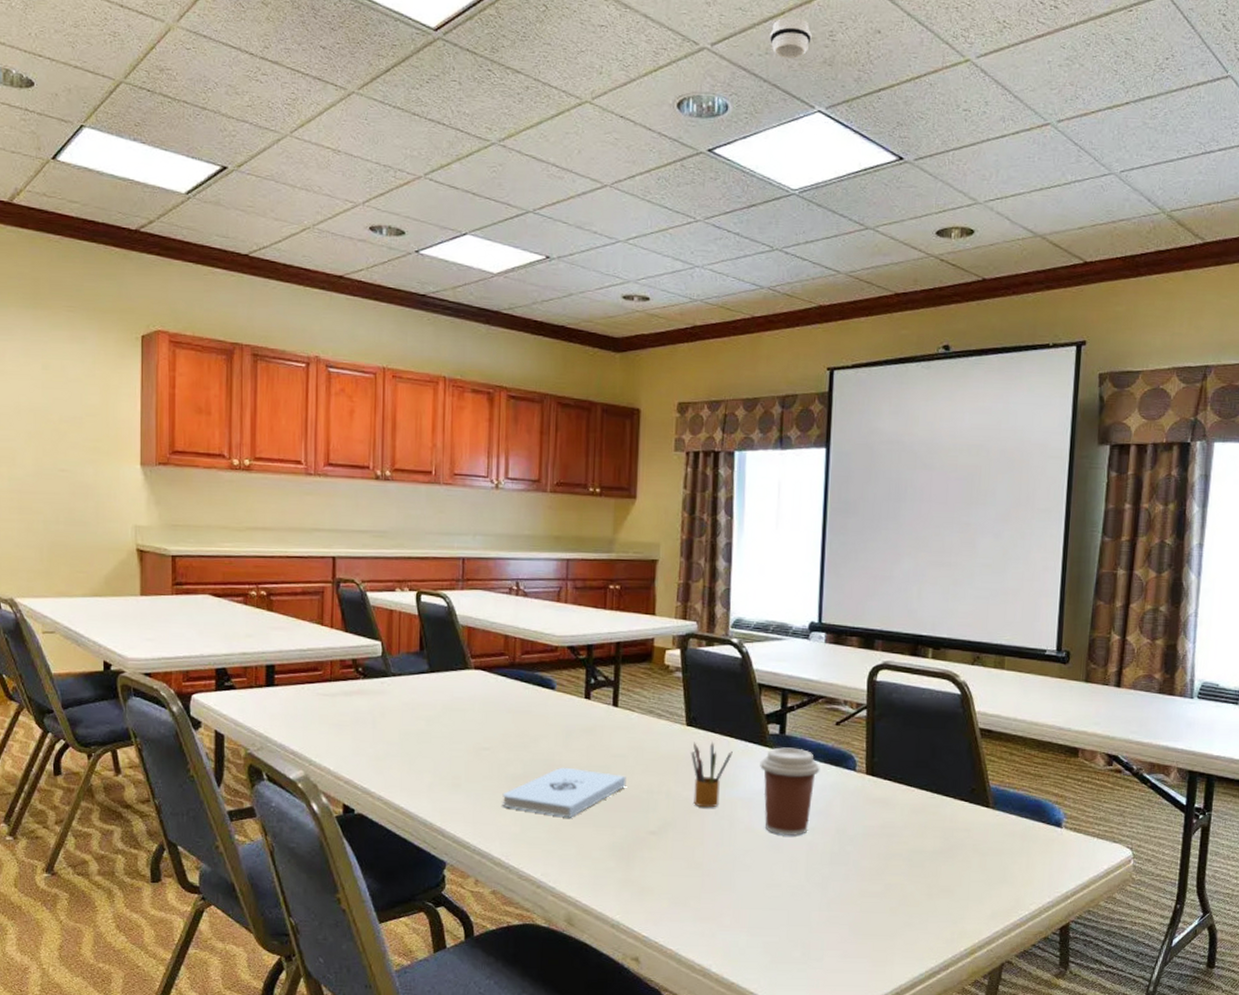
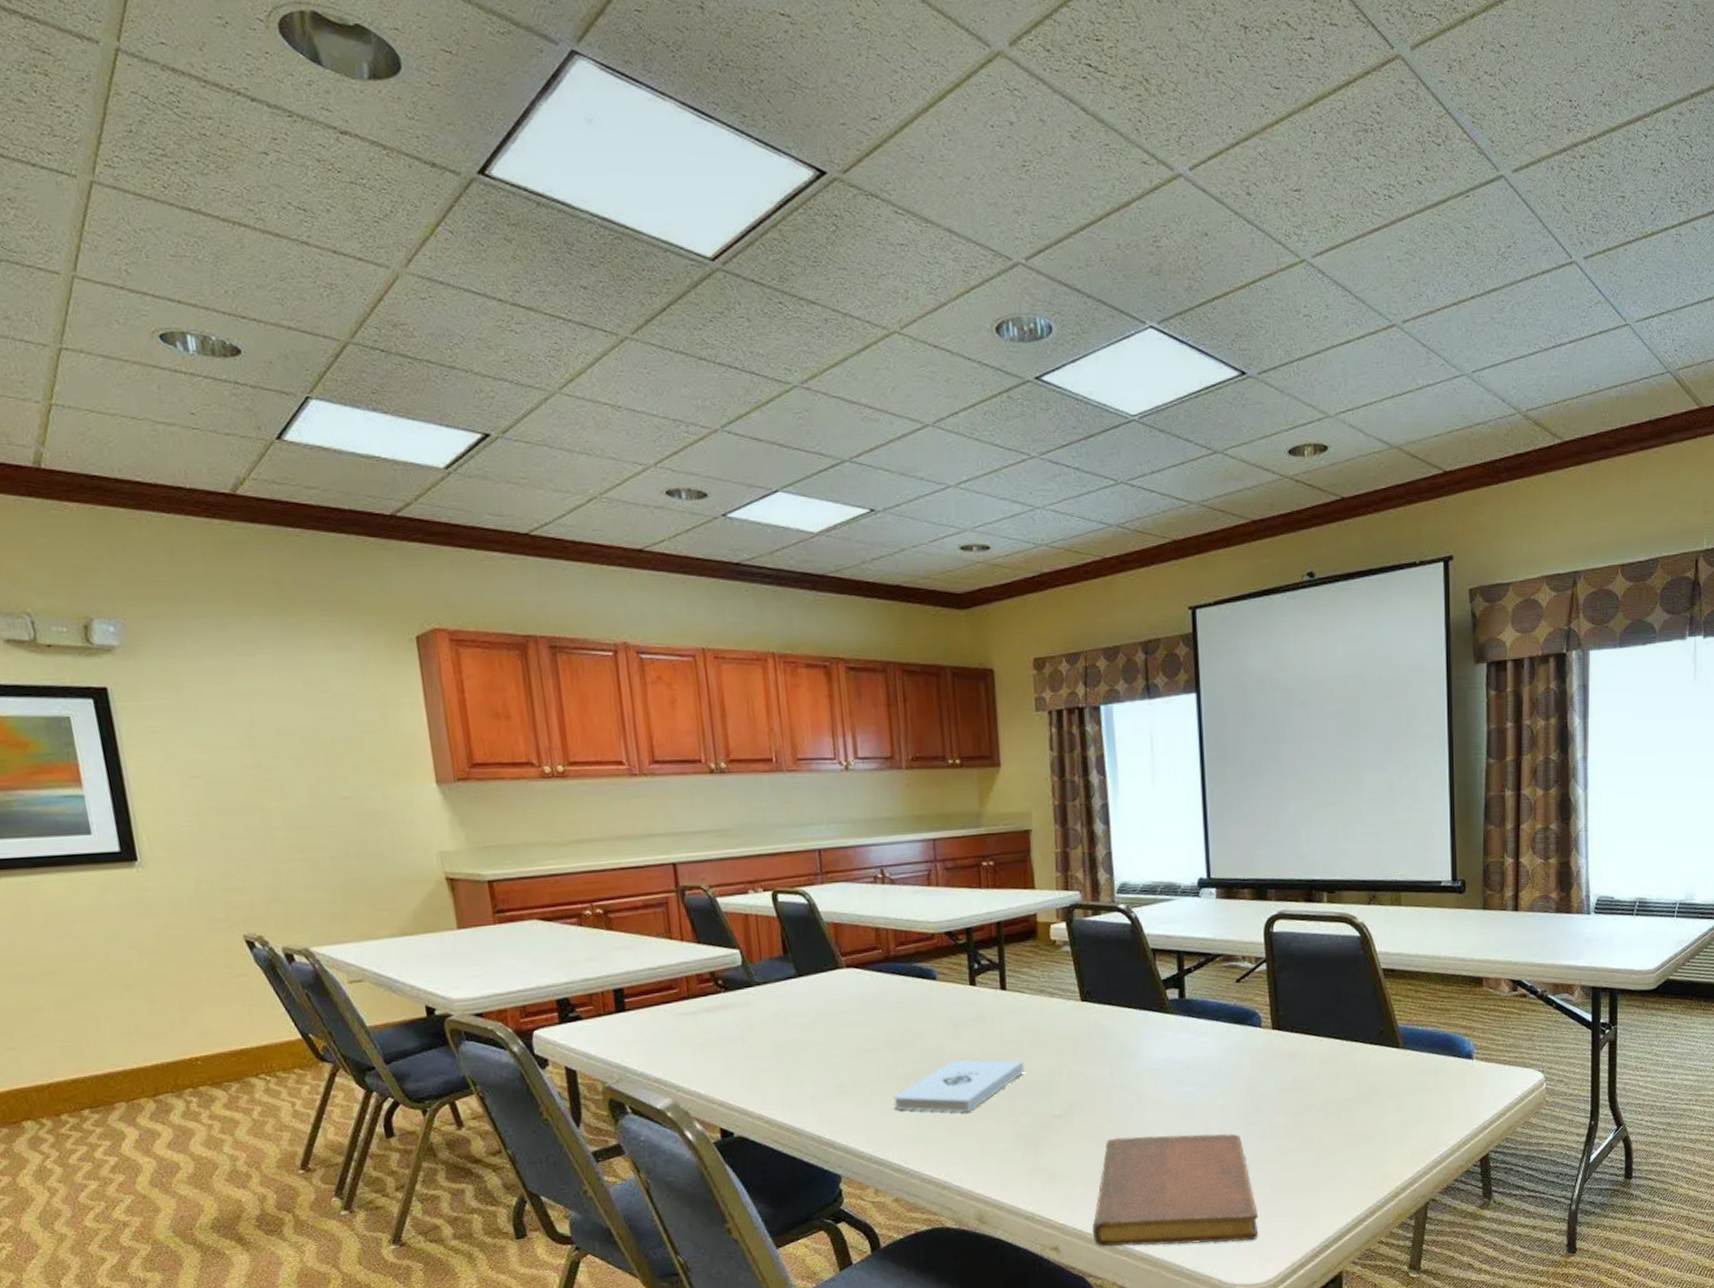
notebook: none [672,860,834,978] -> present [1092,1133,1259,1247]
pencil box: present [691,741,733,808] -> none [1089,1014,1133,1084]
coffee cup: present [760,747,820,836] -> none [1162,1011,1225,1102]
smoke detector: present [770,17,812,60] -> none [1089,223,1134,271]

